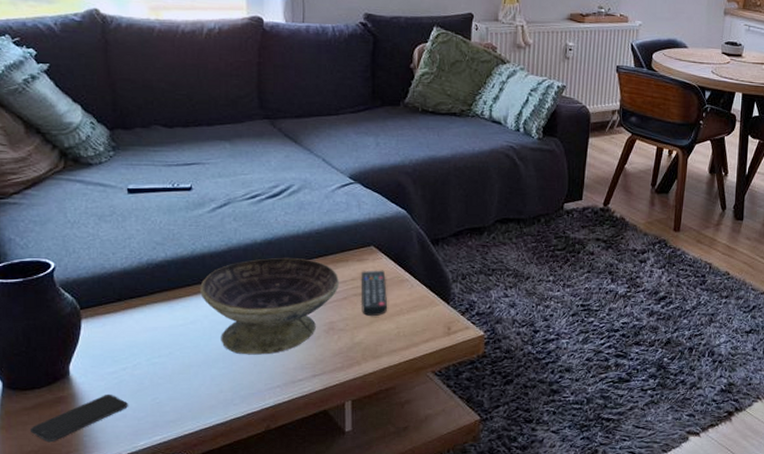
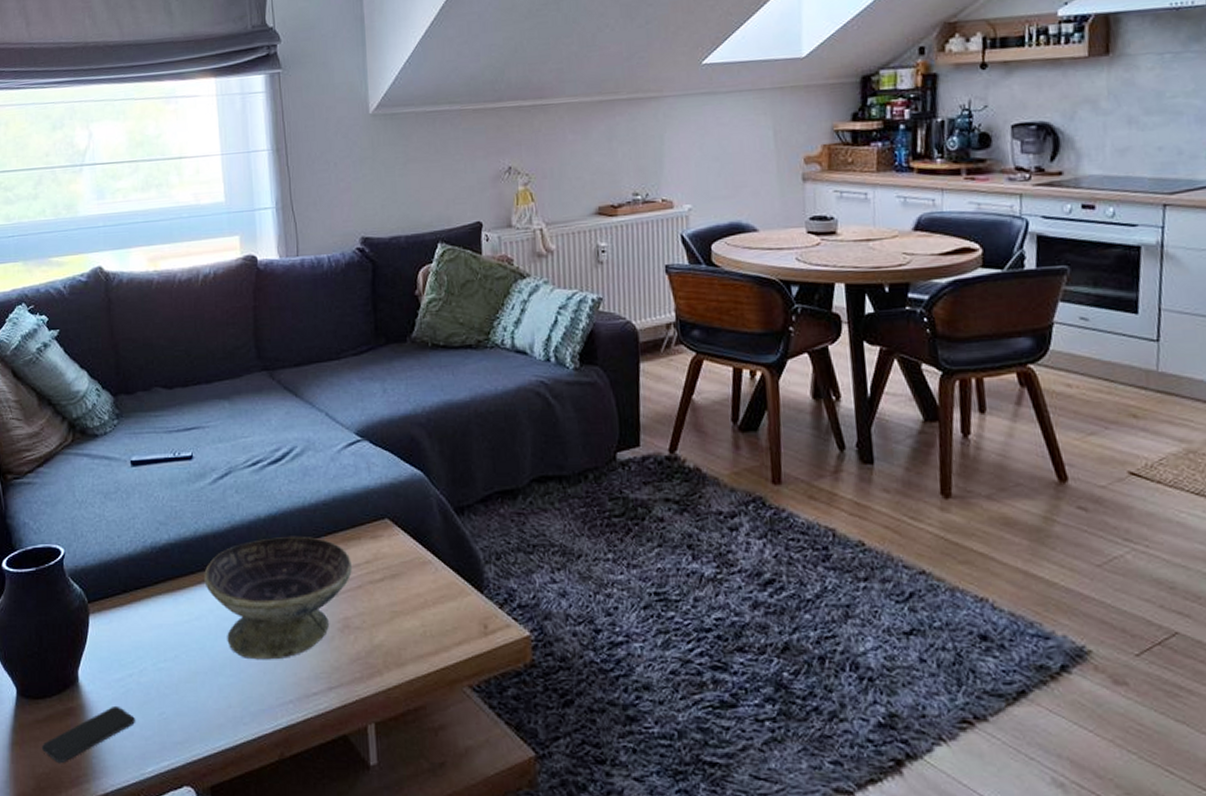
remote control: present [360,270,388,317] -> none [375,549,410,611]

